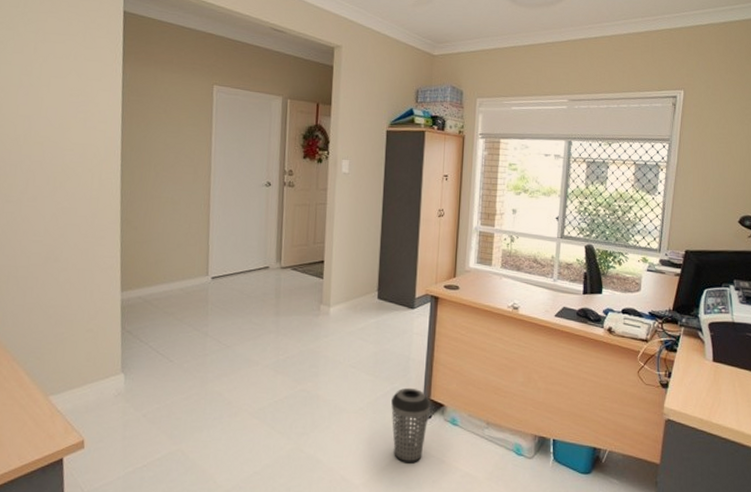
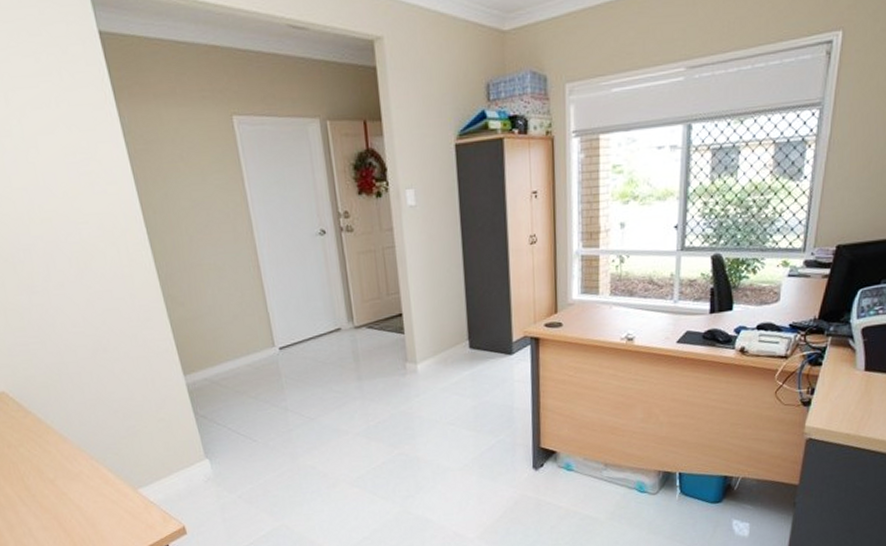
trash bin: present [391,387,430,464] -> none [498,438,541,513]

